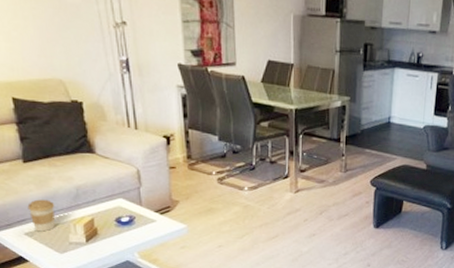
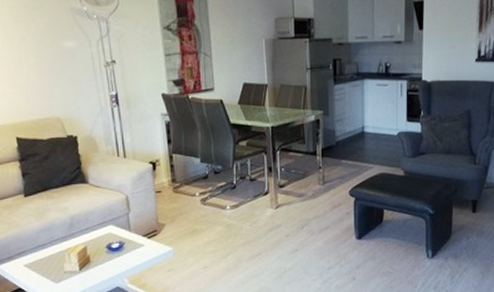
coffee cup: present [27,199,55,232] -> none [27,231,52,263]

